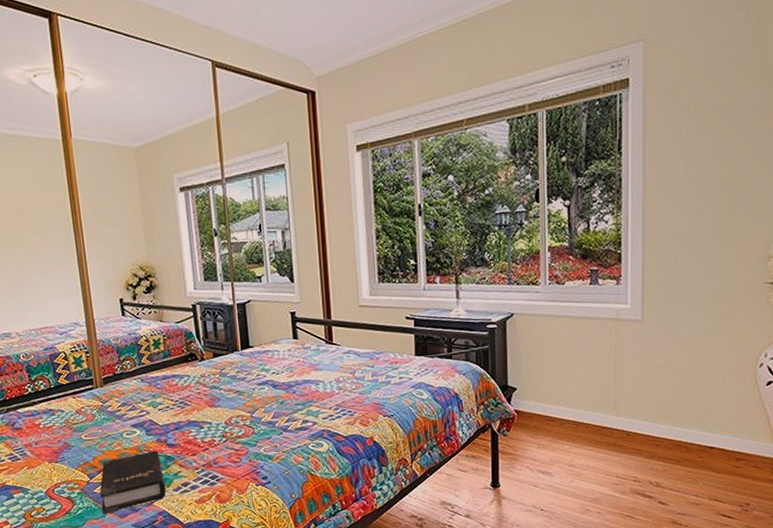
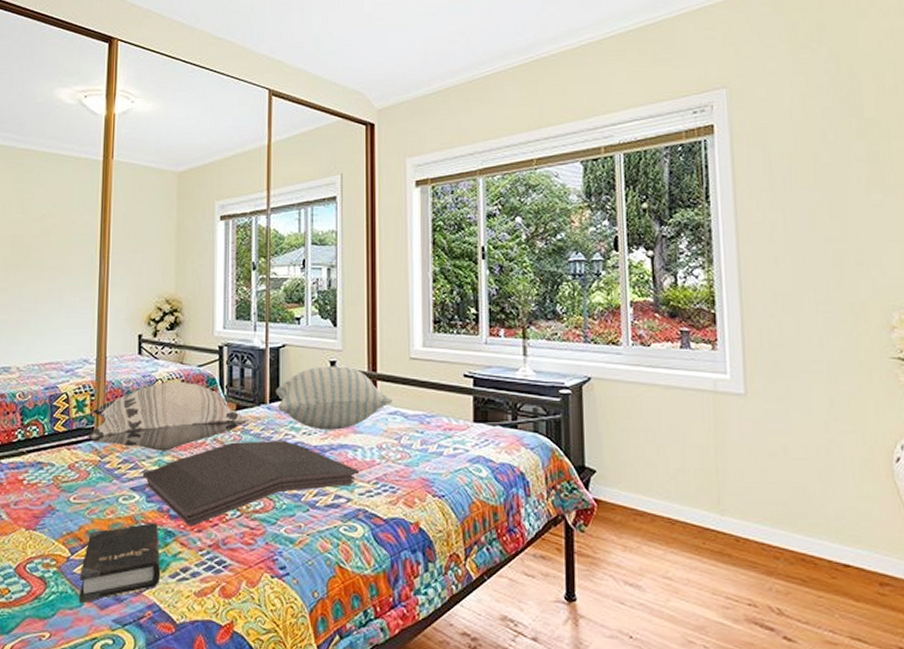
decorative pillow: none [89,336,225,395] -> present [88,381,248,451]
serving tray: none [140,380,323,452] -> present [142,441,360,526]
pillow: none [246,315,346,370] -> present [276,366,392,430]

